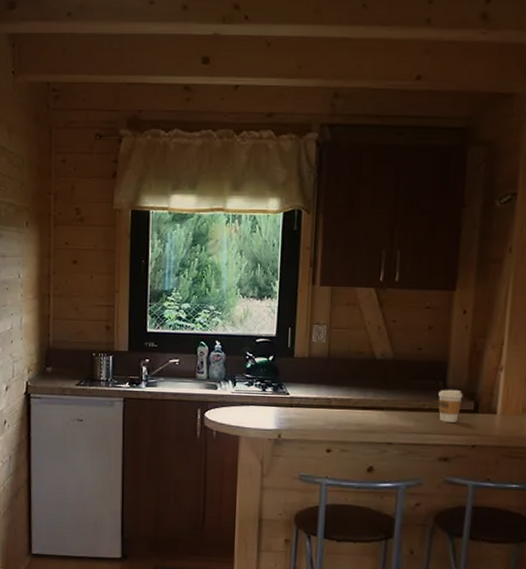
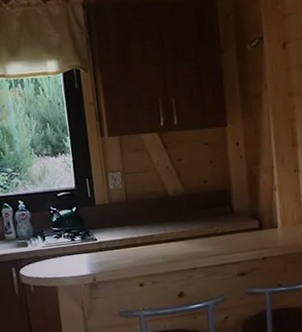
coffee cup: present [438,389,463,422] -> none [228,212,248,242]

